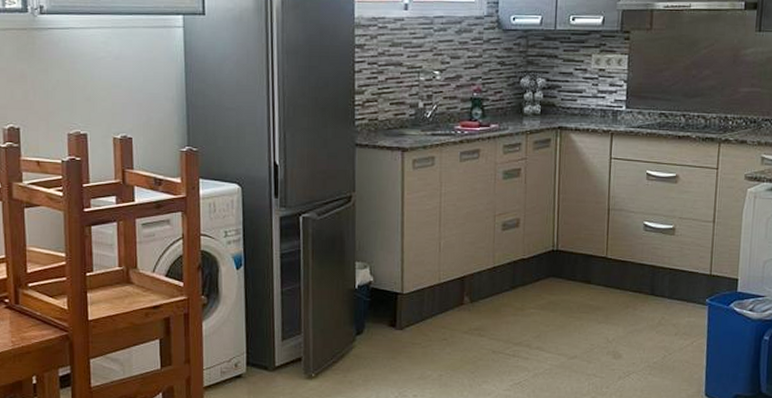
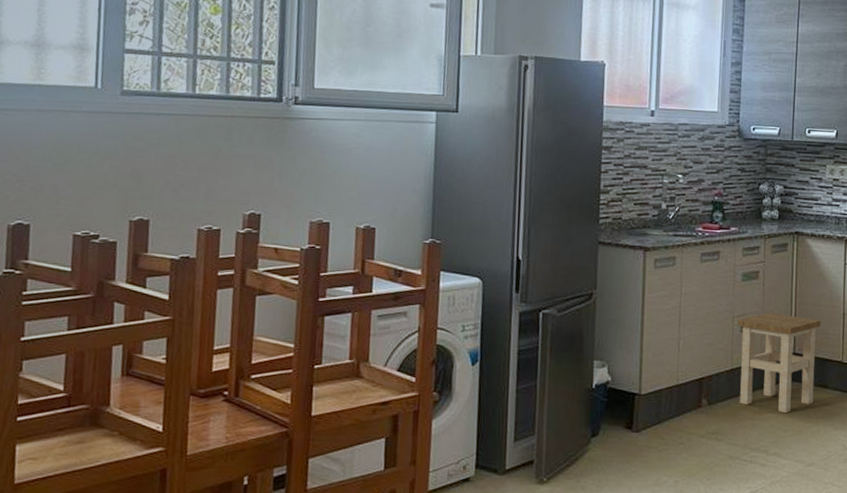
stool: none [499,210,585,308] -> present [738,313,821,413]

